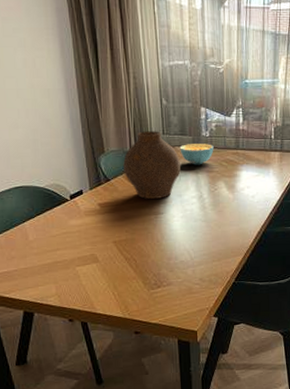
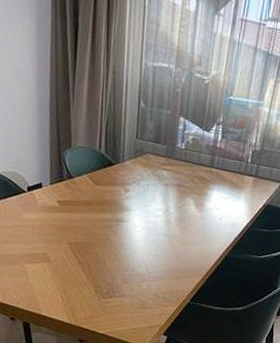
vase: present [123,131,181,199] -> none [89,131,151,206]
cereal bowl: present [179,144,214,165] -> none [152,153,188,177]

